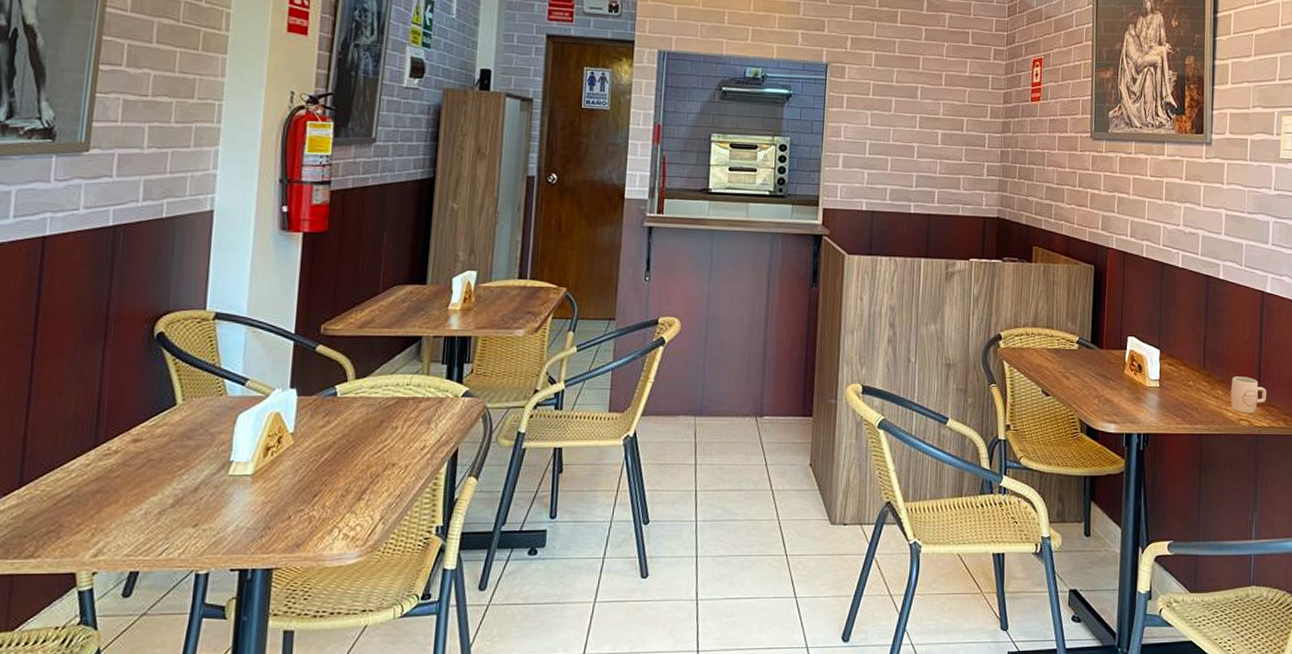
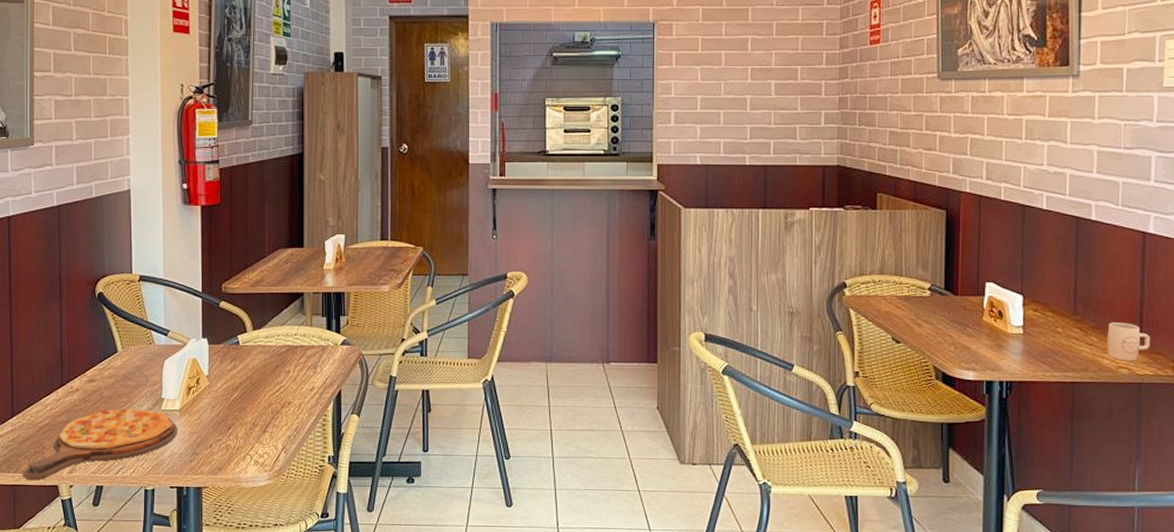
pizza: none [25,474,248,568] -> present [22,408,178,480]

